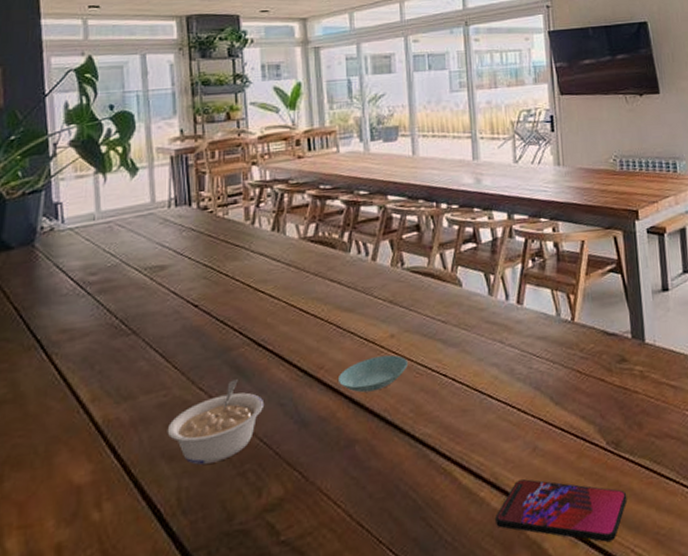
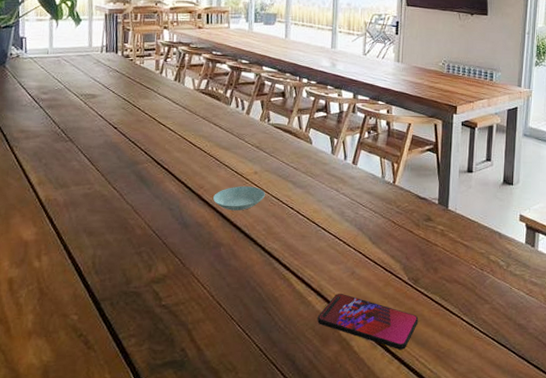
legume: present [167,379,265,465] -> none [89,185,159,242]

